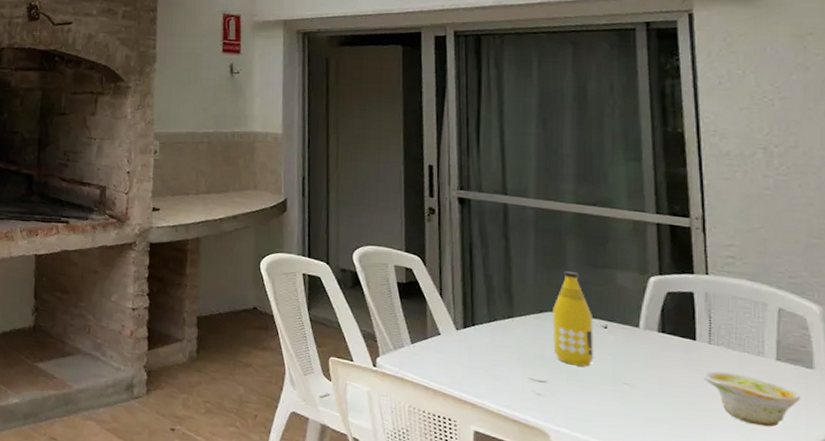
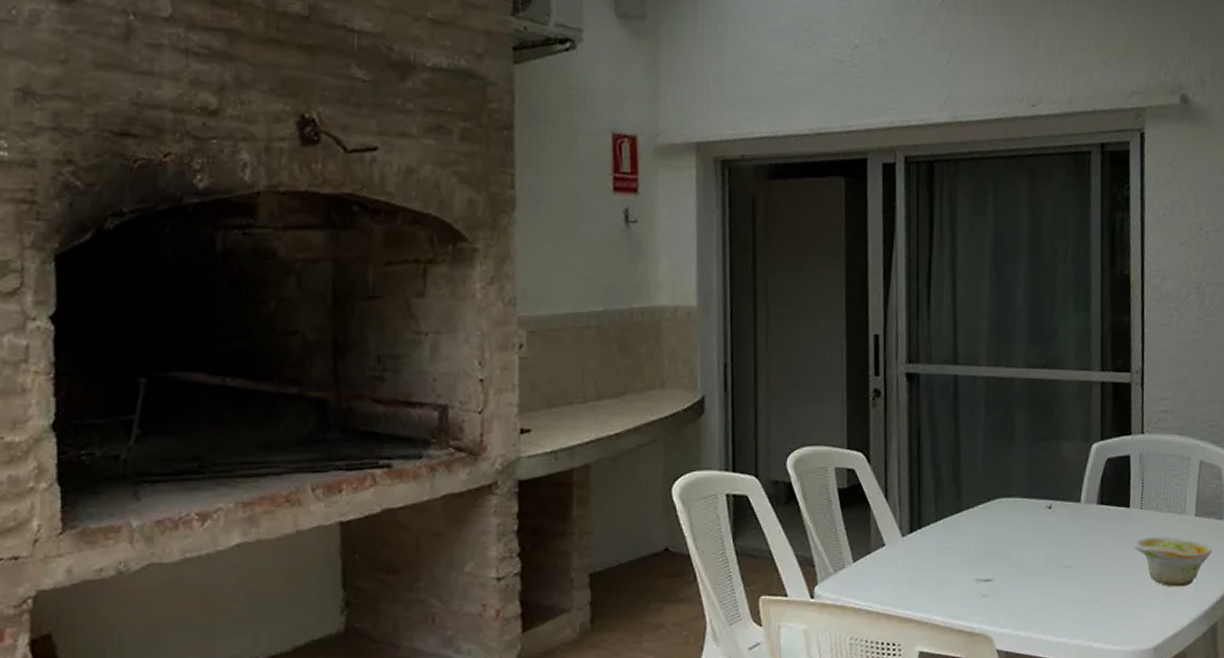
bottle: present [552,271,594,367] -> none [999,449,1039,556]

